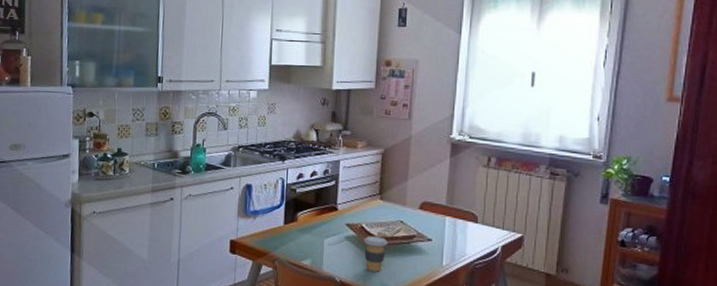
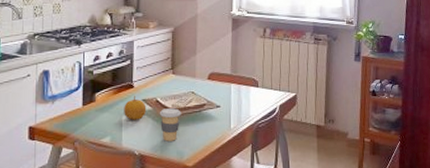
fruit: none [326,219,350,245] -> present [124,96,147,120]

